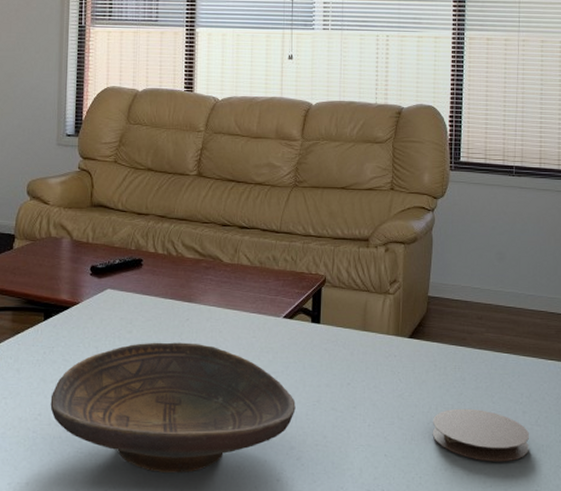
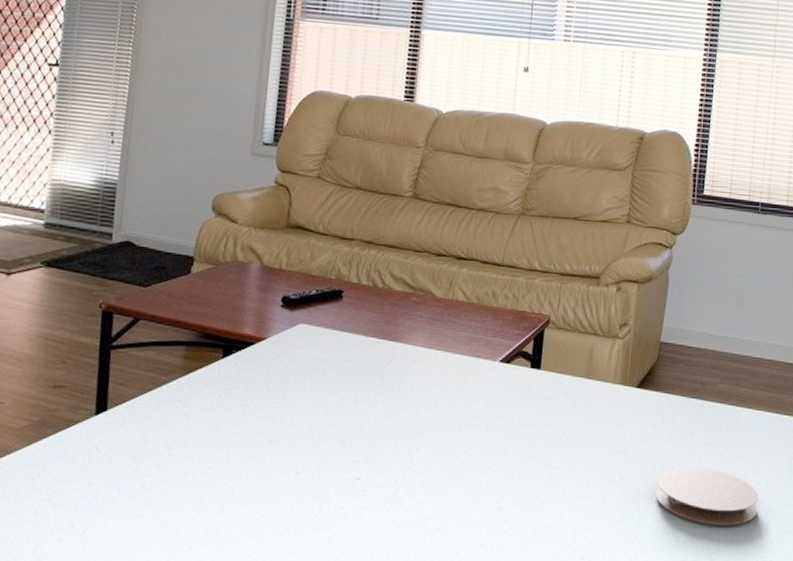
decorative bowl: present [50,342,296,473] -> none [223,386,508,536]

